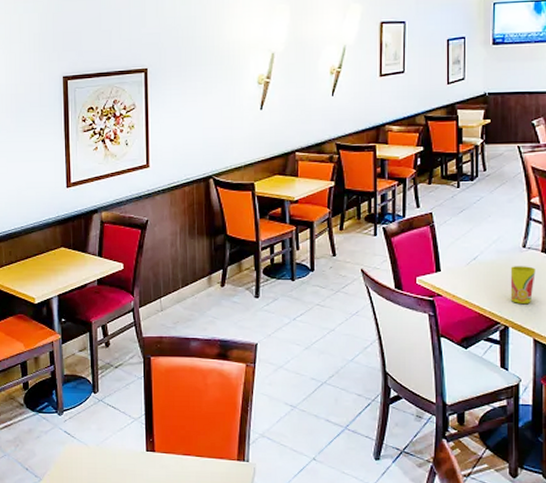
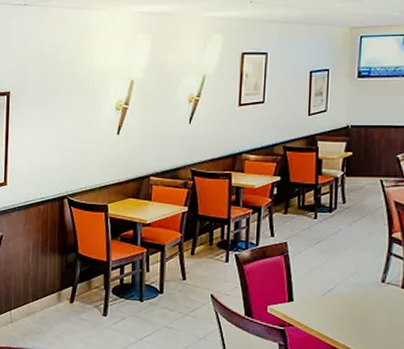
cup: present [510,266,536,303] -> none [366,301,395,340]

